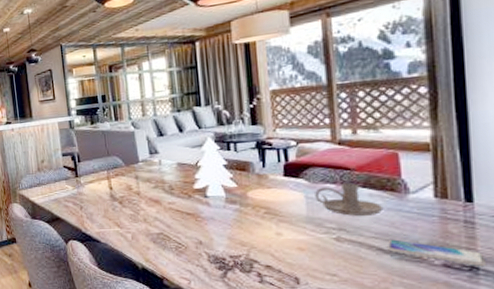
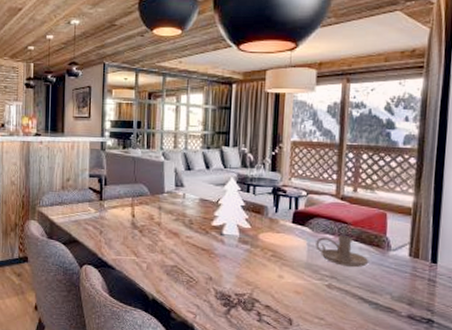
smartphone: present [388,239,485,266] -> none [368,290,439,320]

